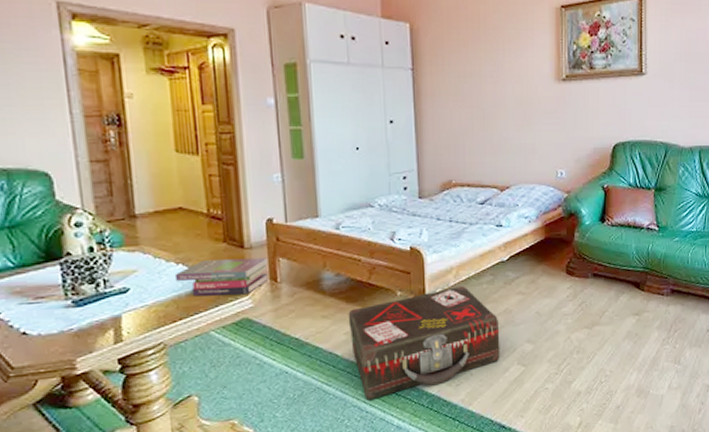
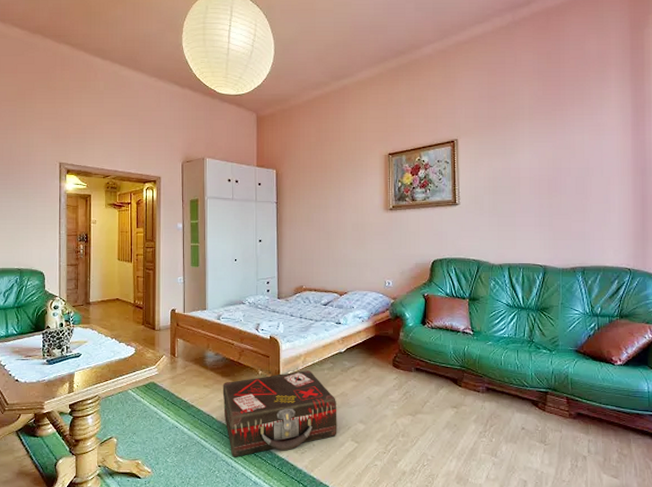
books: present [174,257,268,297] -> none [109,336,170,365]

